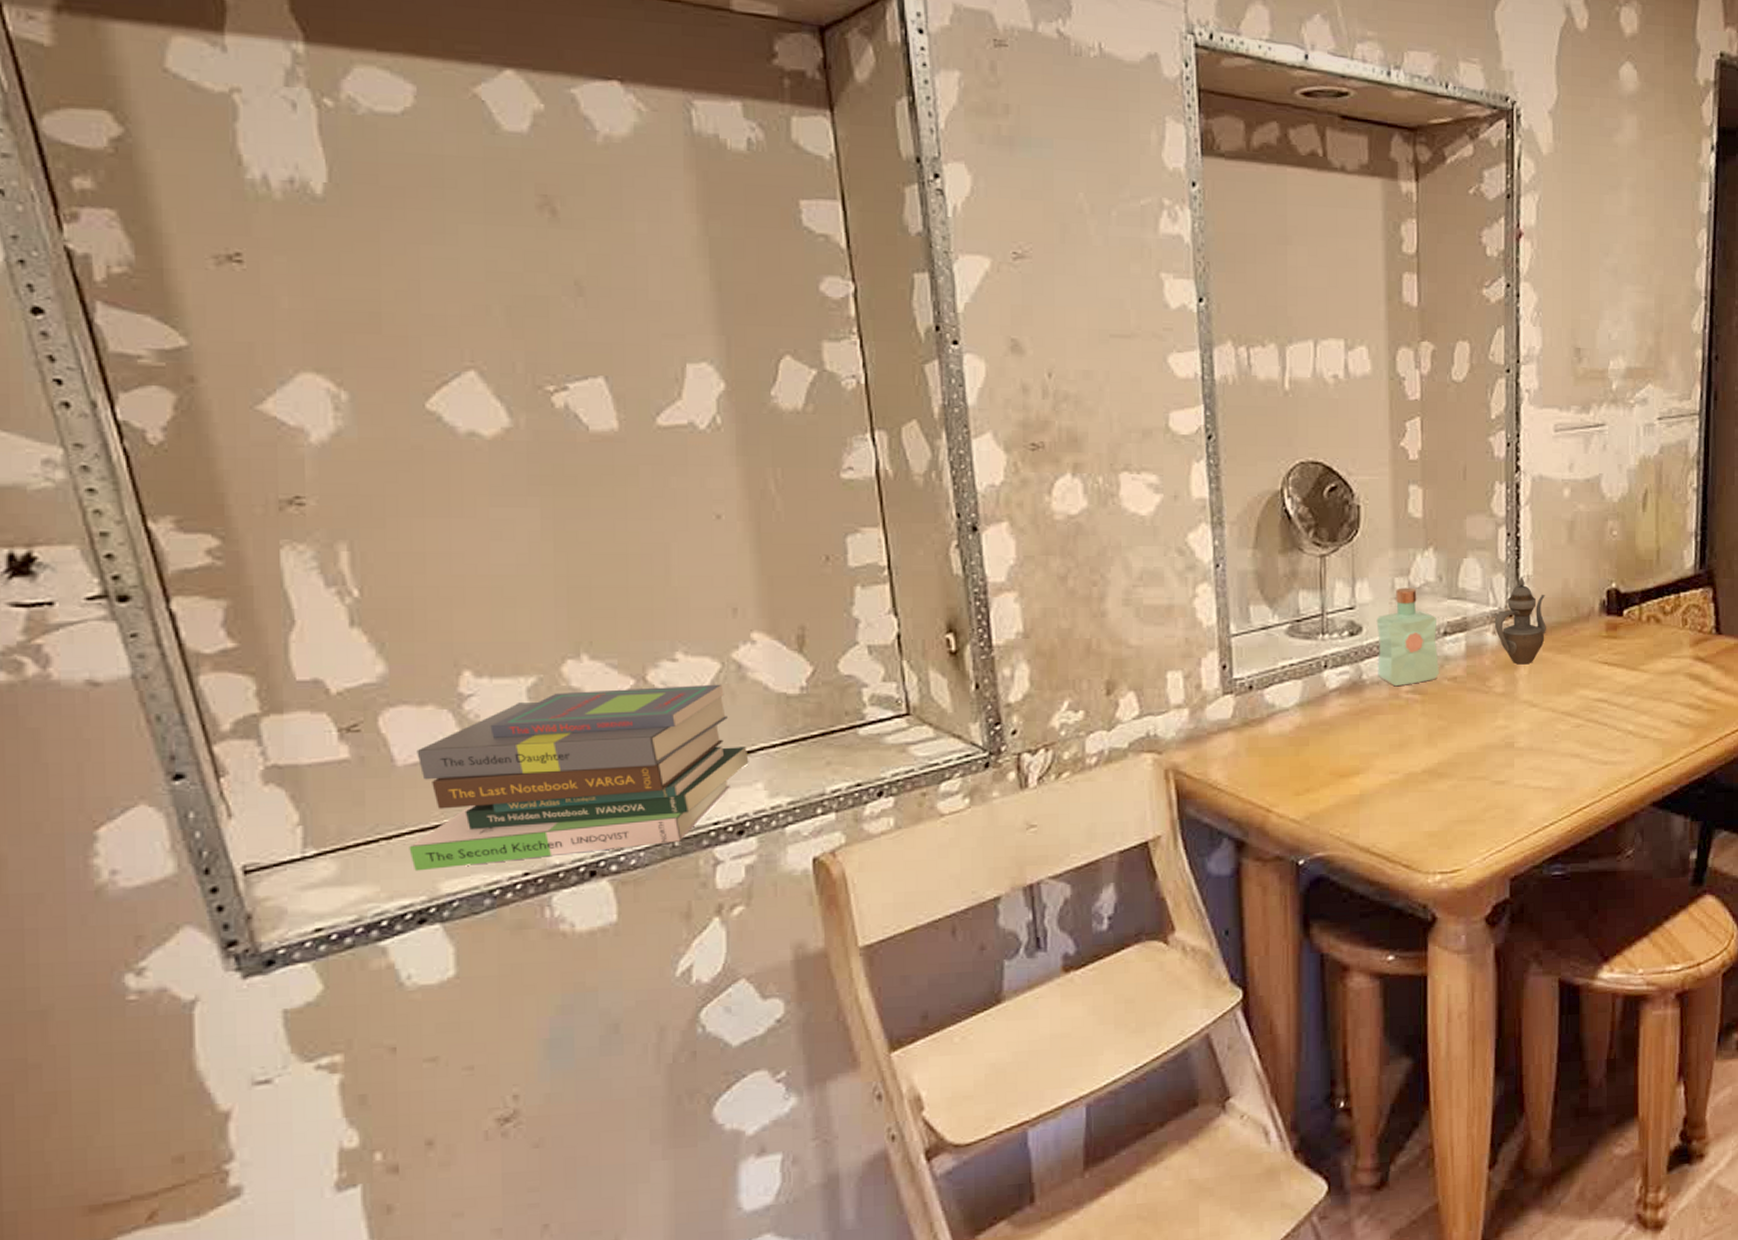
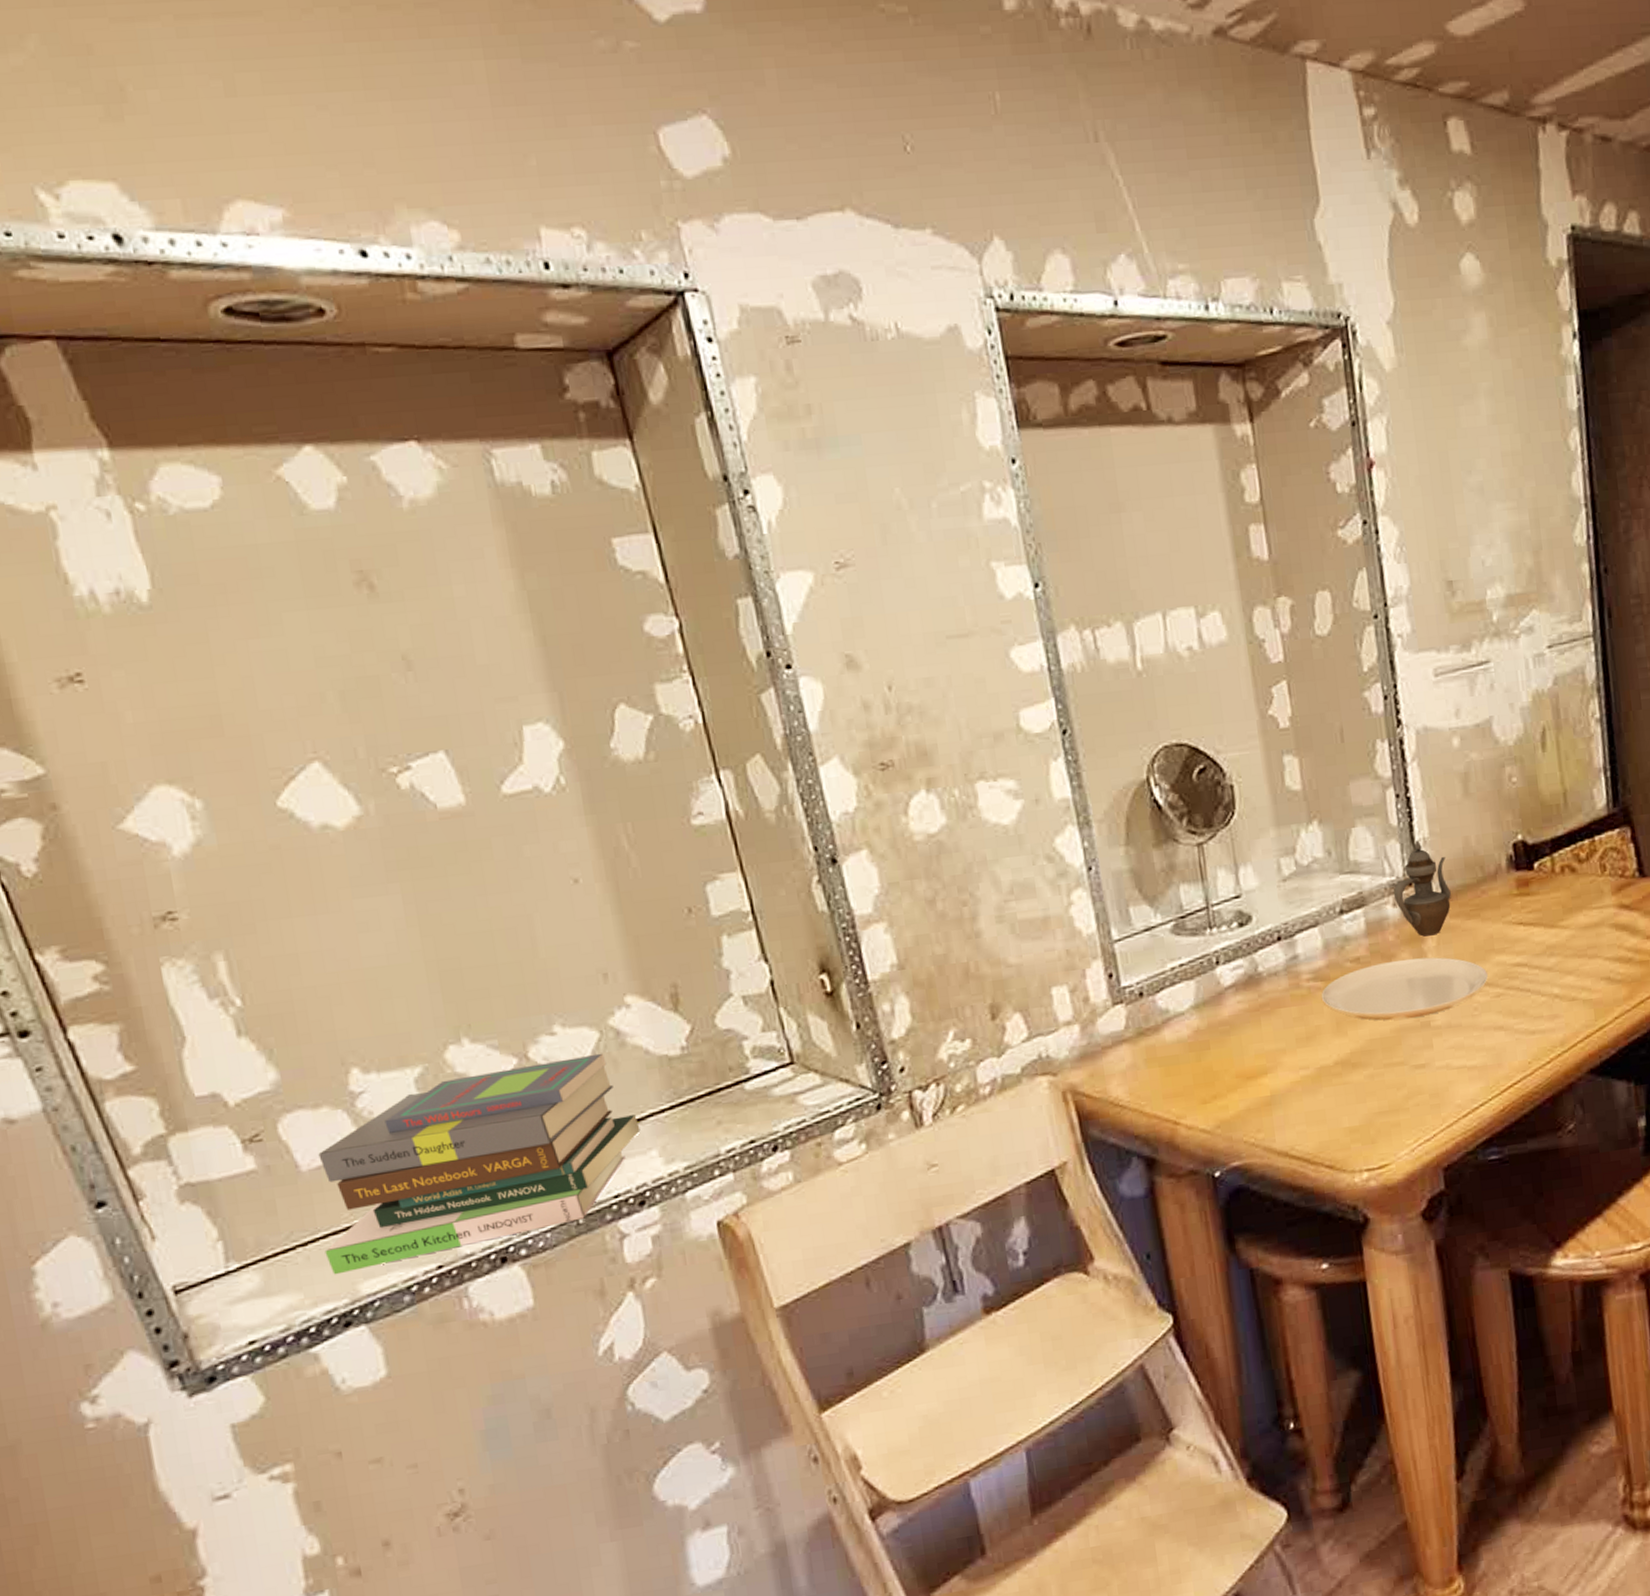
perfume: present [1376,587,1440,687] -> none [1265,866,1341,976]
plate: none [1417,683,1571,738] -> present [1321,957,1488,1021]

